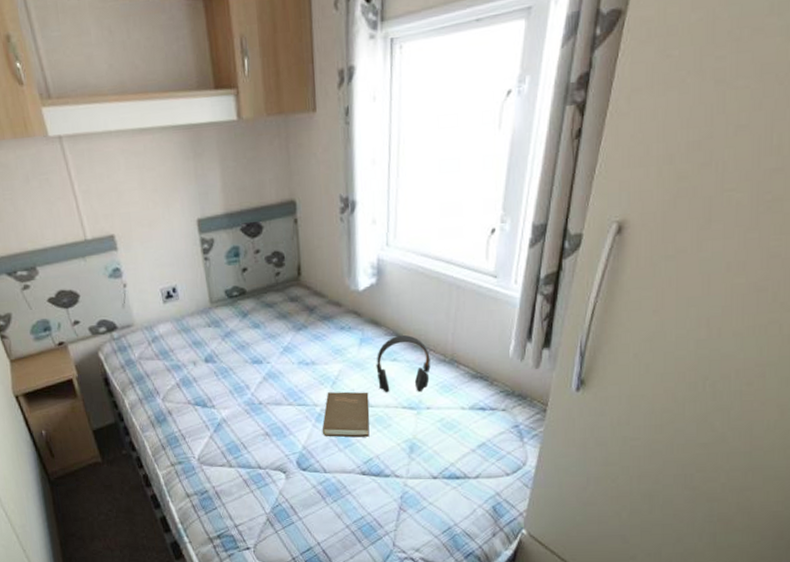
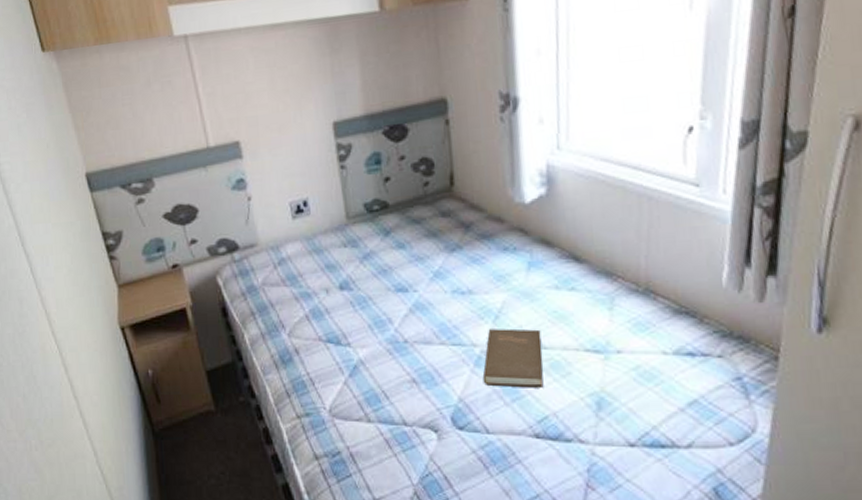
headphones: present [376,335,431,393] -> none [549,258,619,331]

